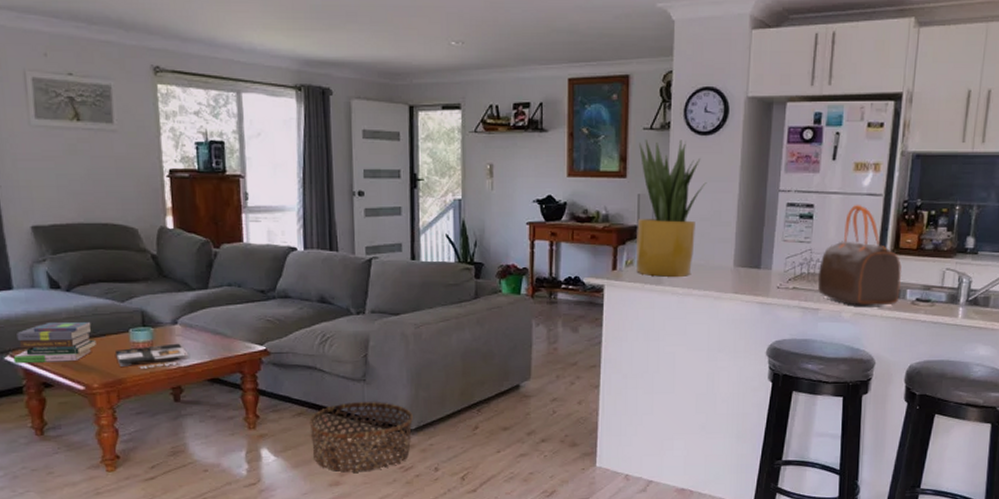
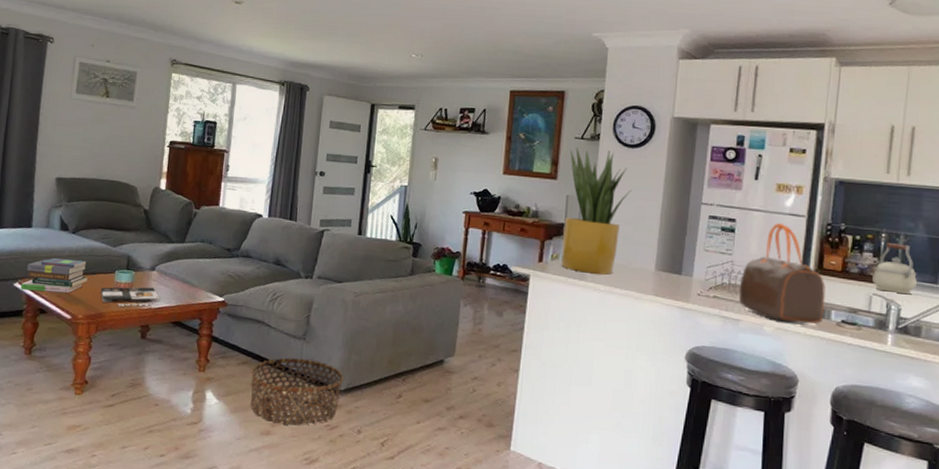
kettle: none [945,214,988,266] -> present [871,242,917,295]

